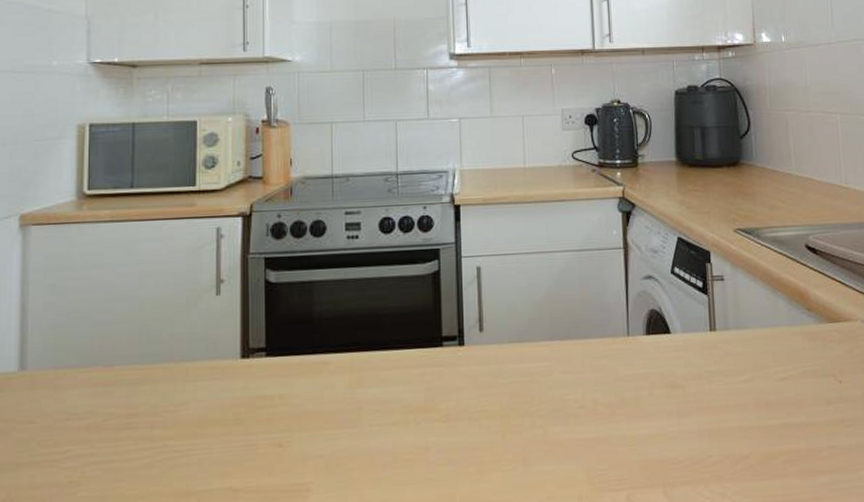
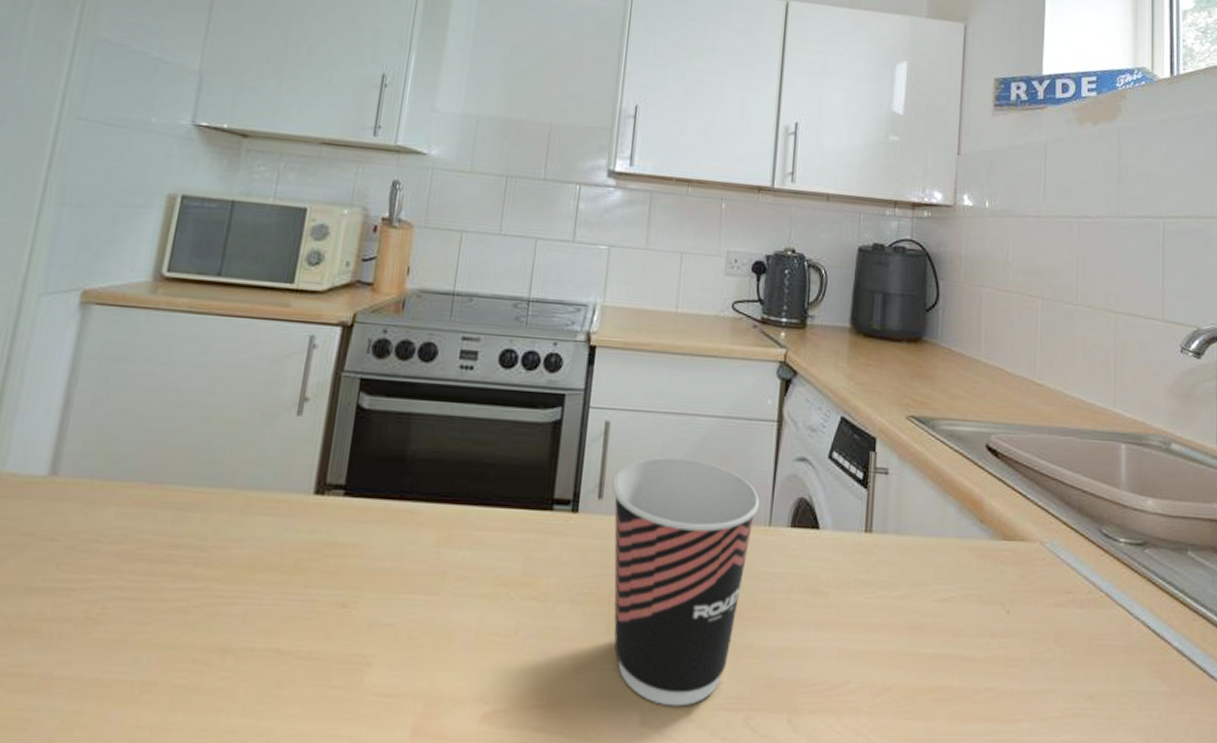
cup: none [490,289,618,494] -> present [612,457,760,707]

